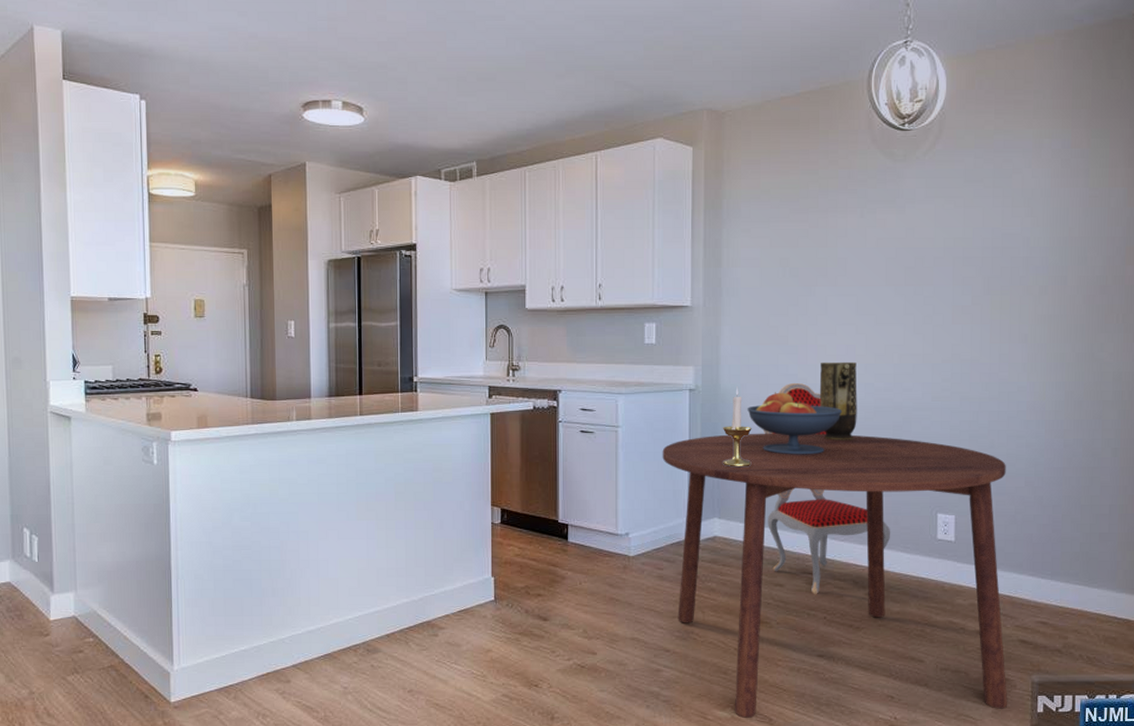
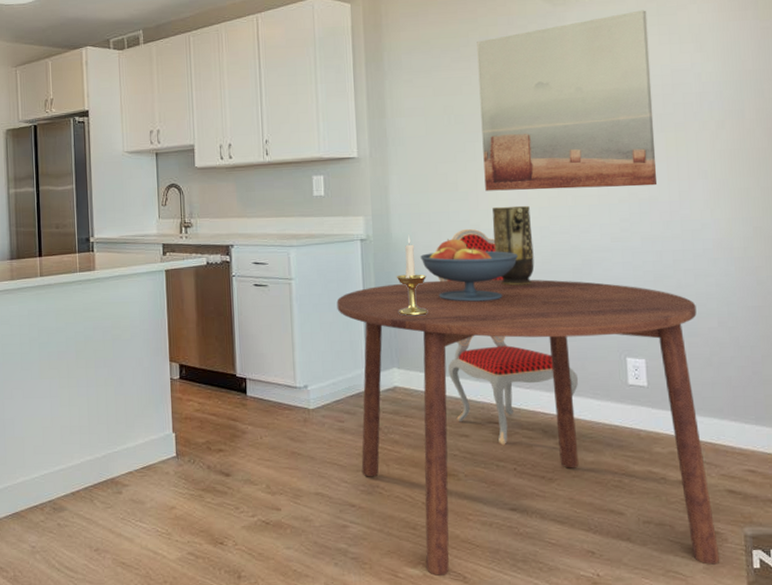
wall art: none [815,171,983,348] -> present [477,10,658,191]

